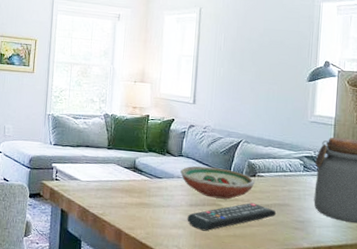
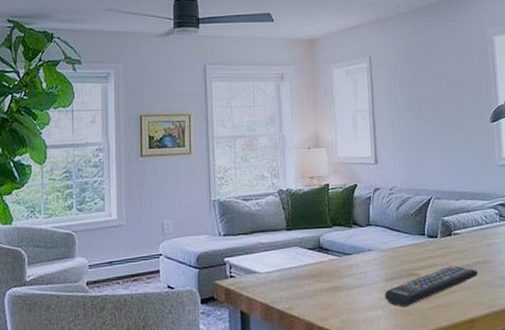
decorative bowl: present [180,165,255,199] -> none [371,232,452,267]

